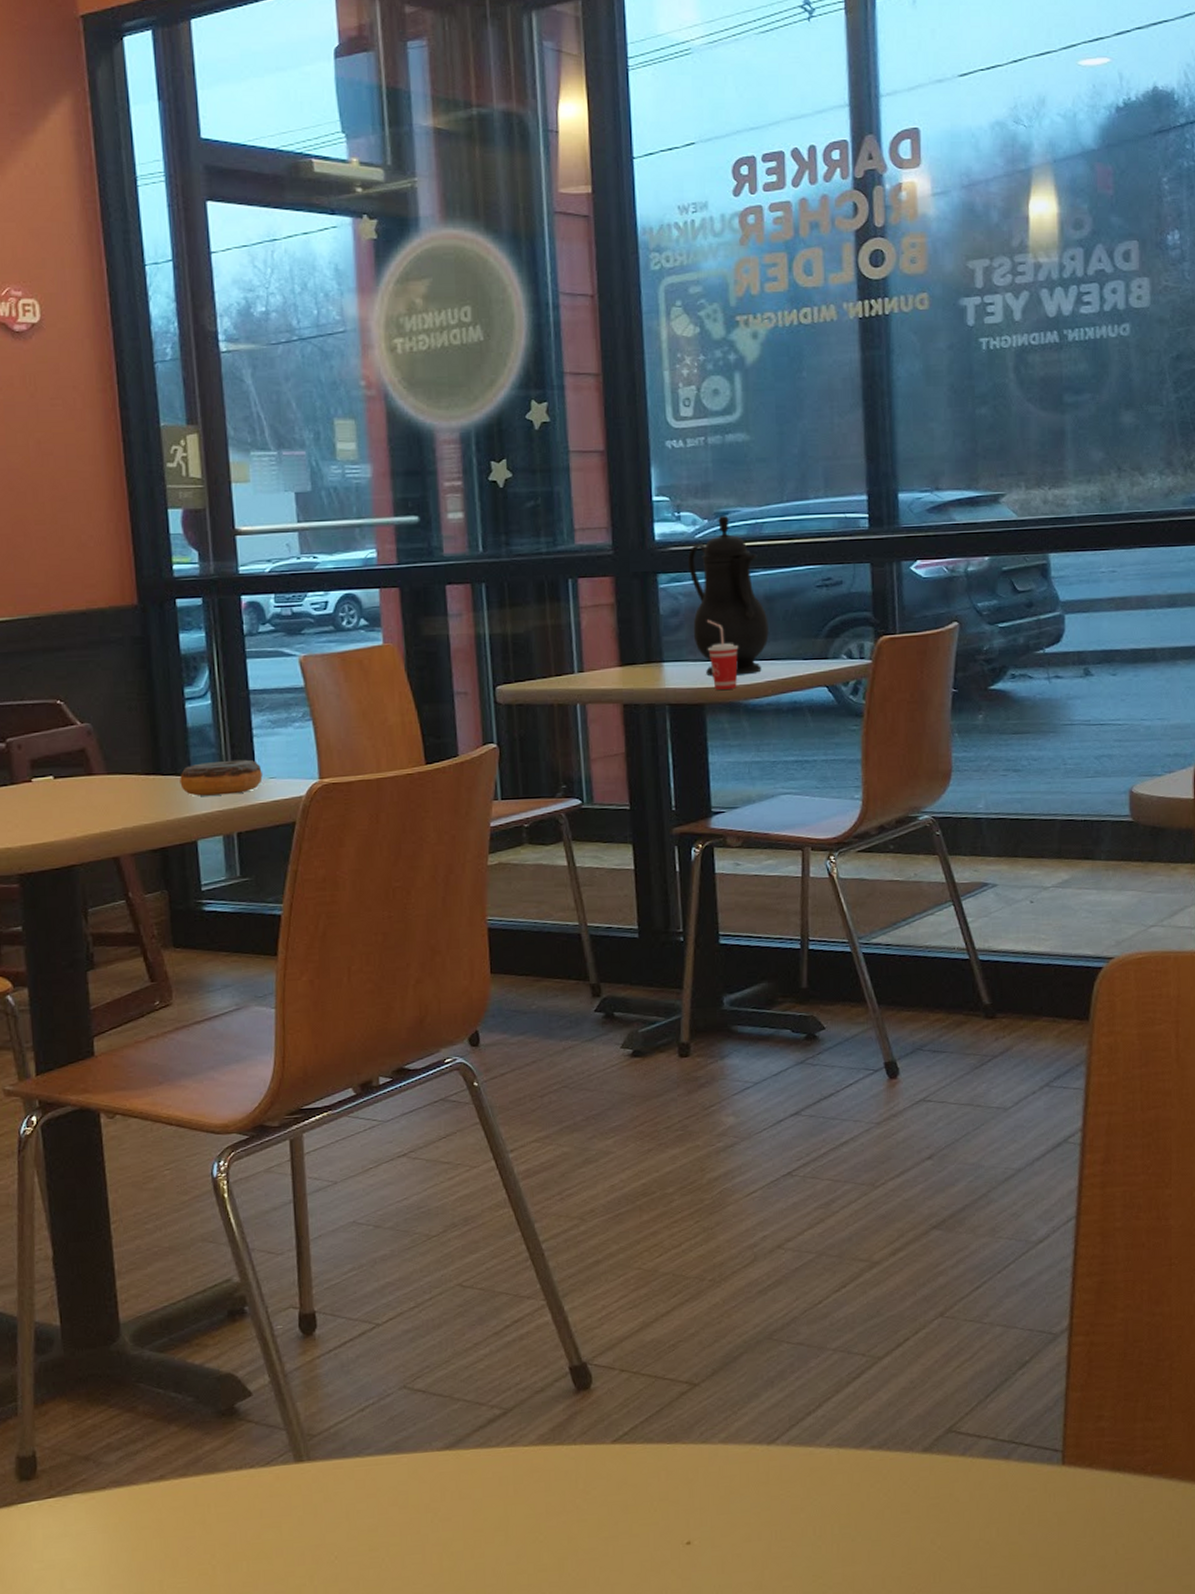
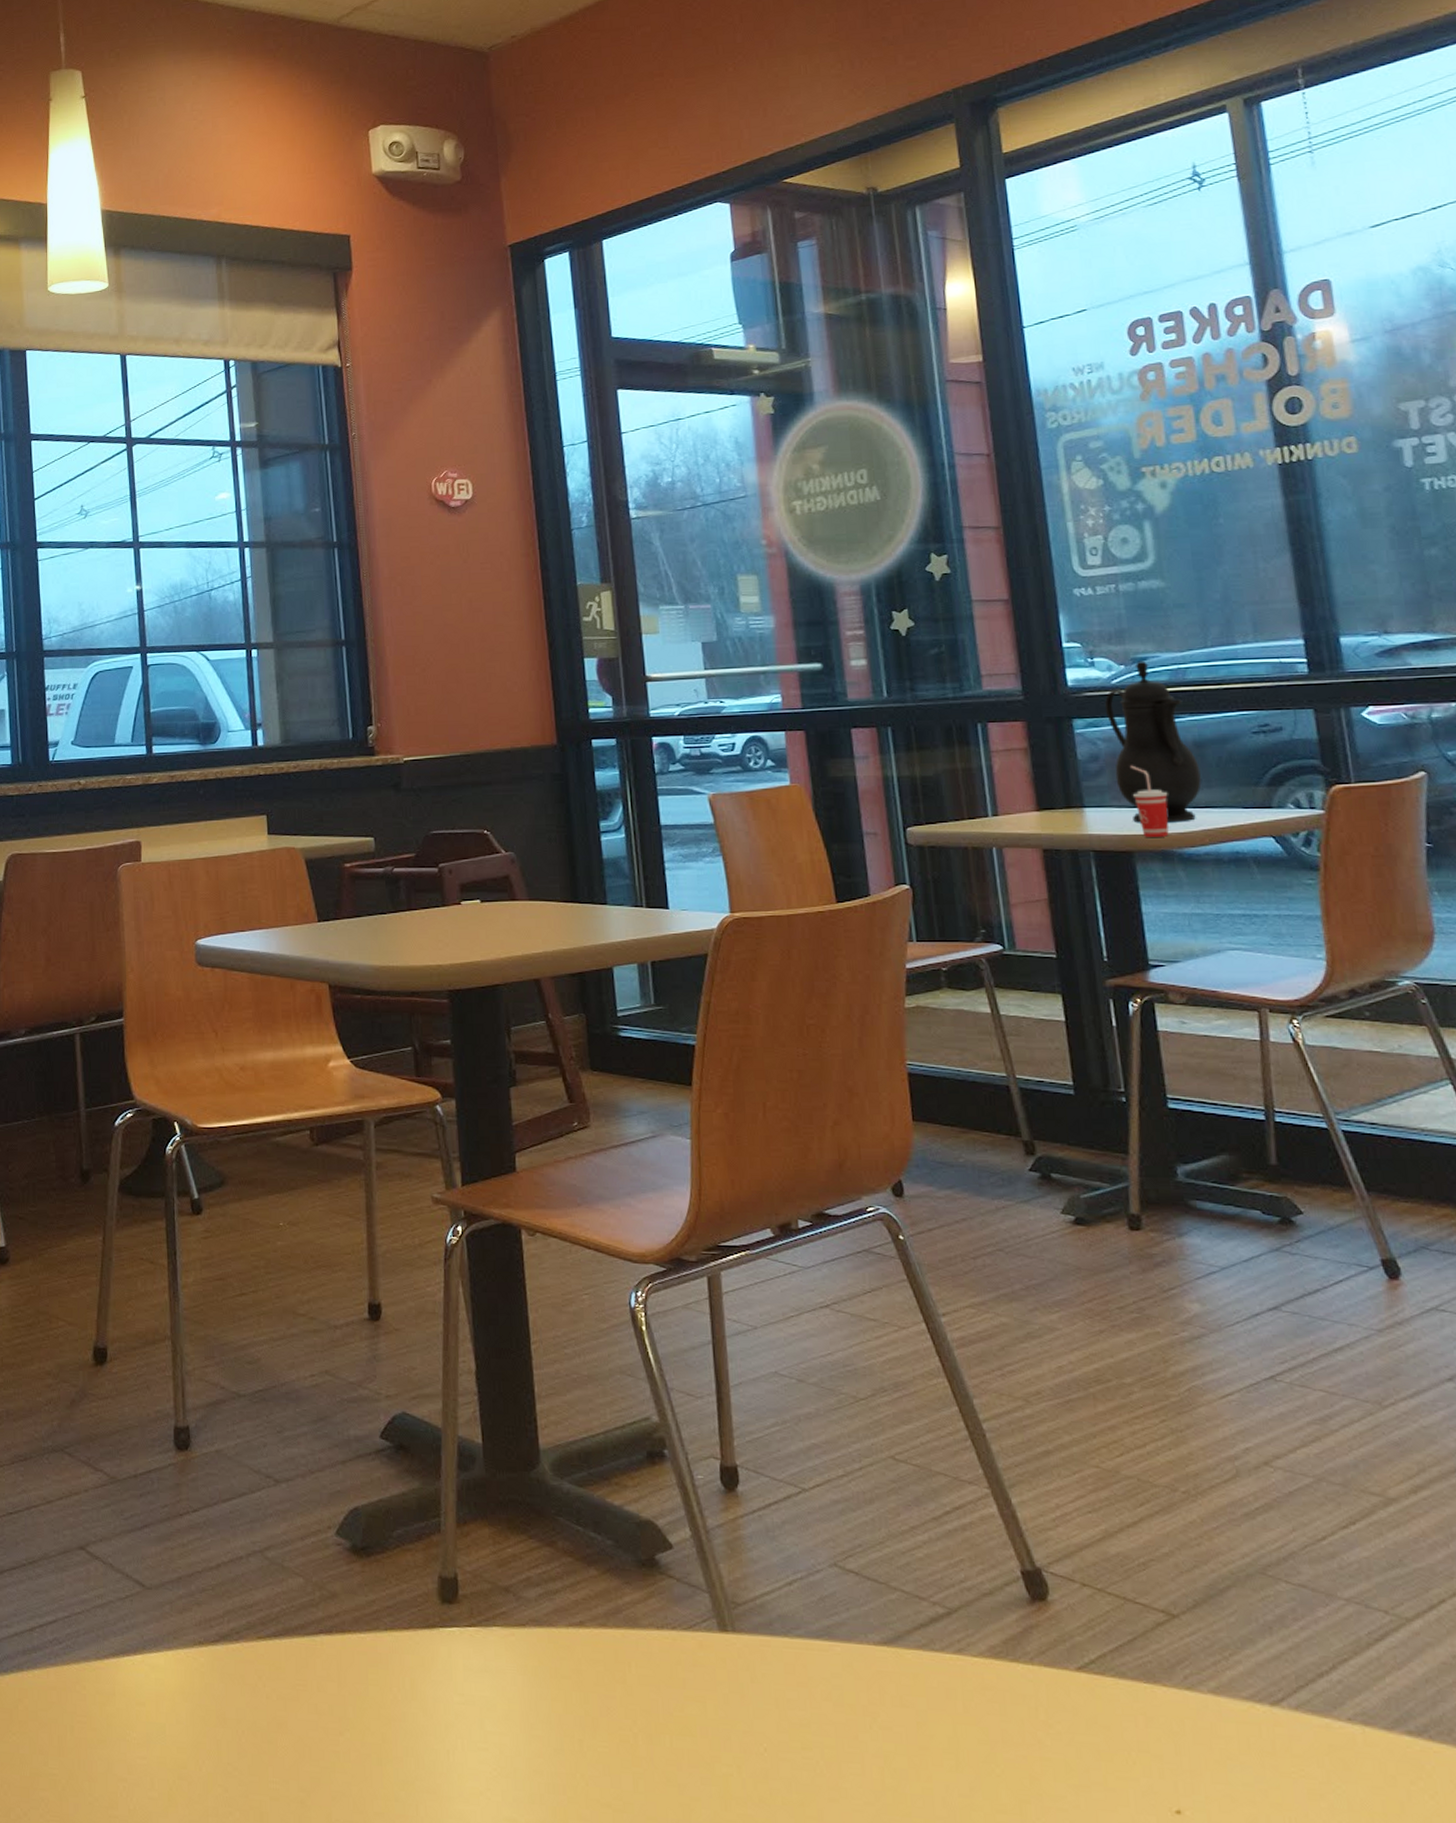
donut: present [180,759,263,796] -> none [596,891,675,925]

